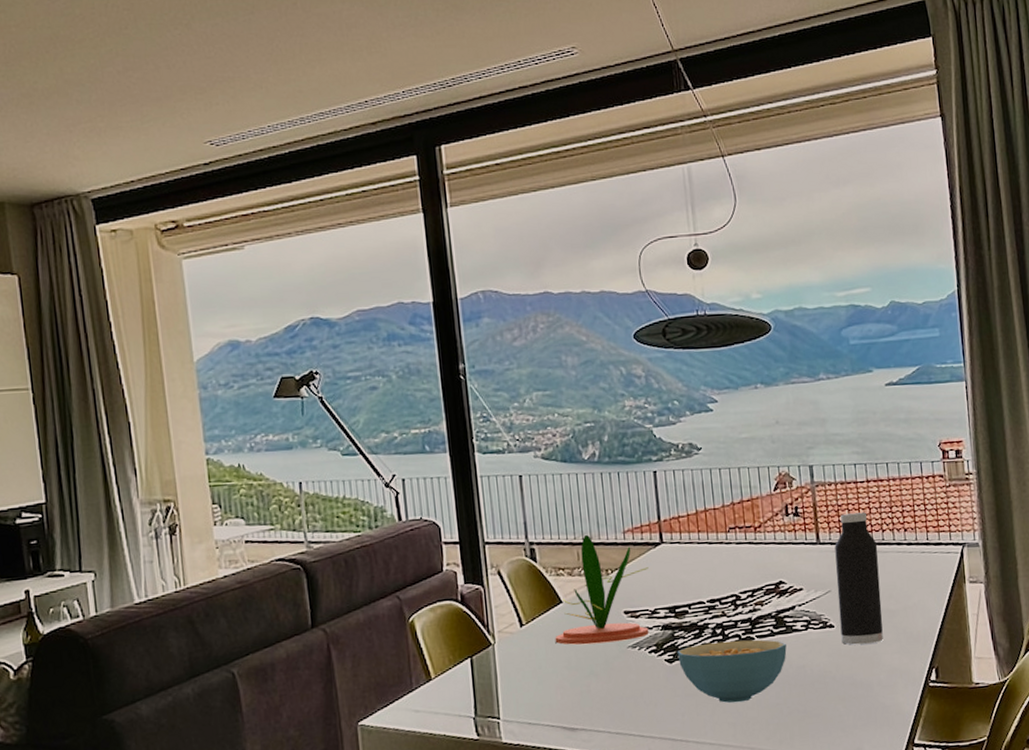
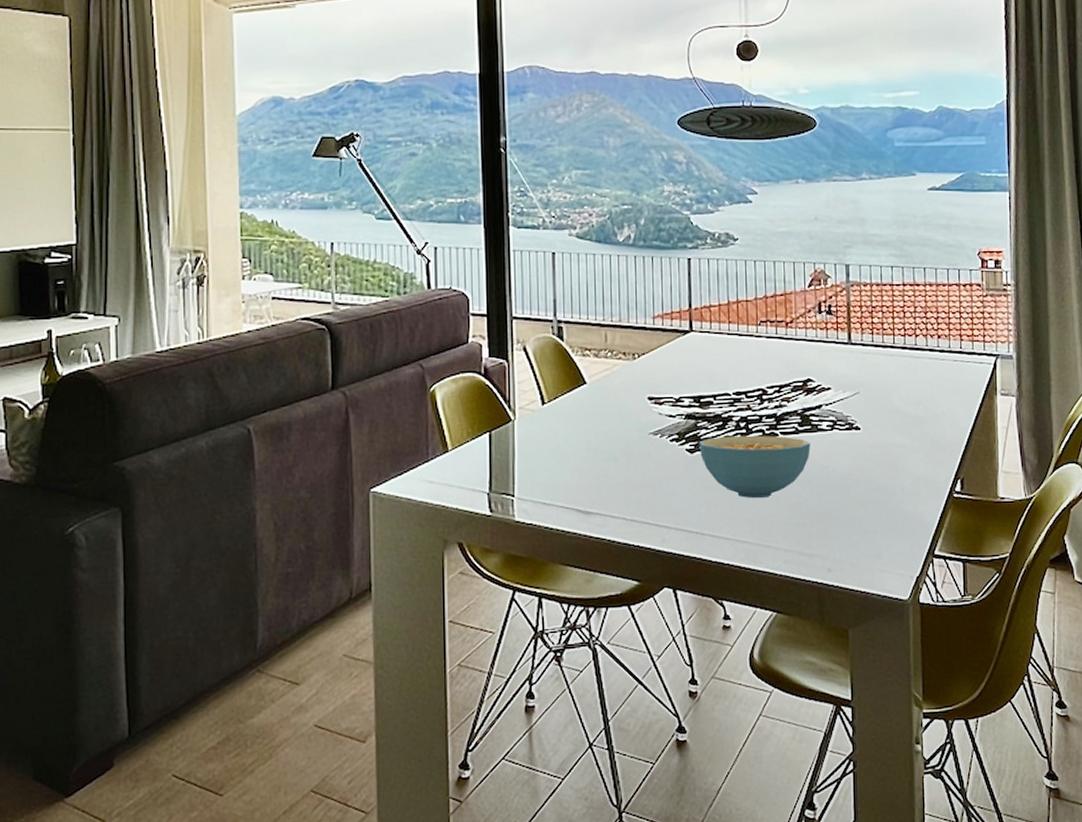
plant: present [555,534,649,645] -> none [576,316,676,428]
water bottle: present [834,512,883,645] -> none [865,316,910,449]

